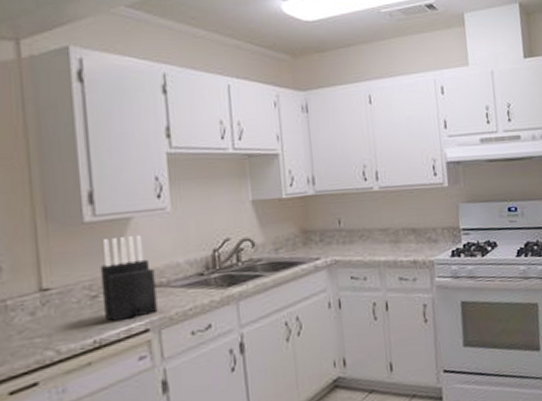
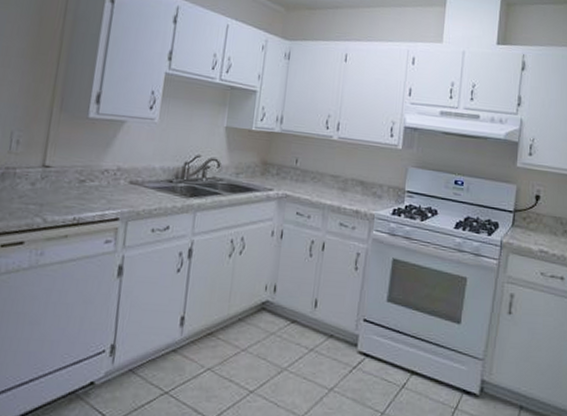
knife block: present [100,236,158,322] -> none [87,135,134,207]

